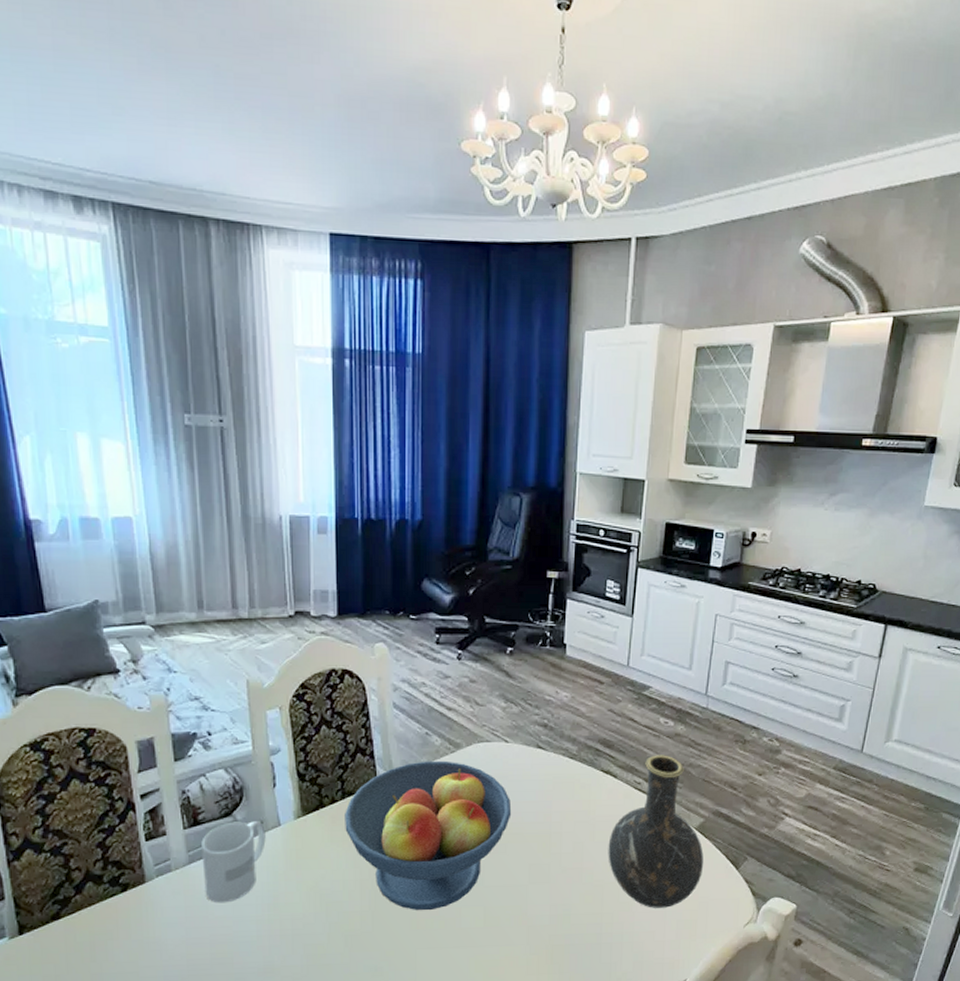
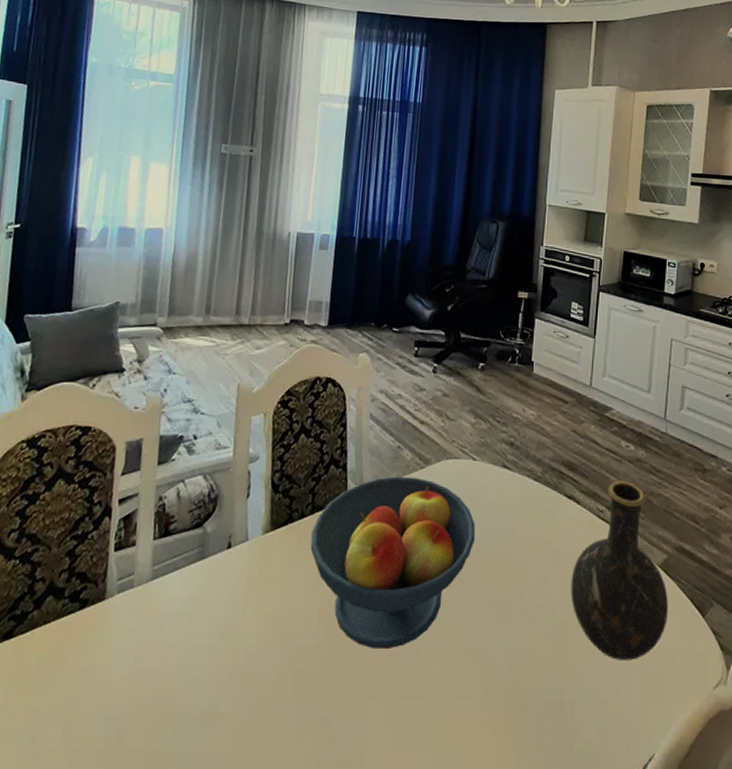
mug: present [201,821,266,903] -> none [162,534,233,629]

